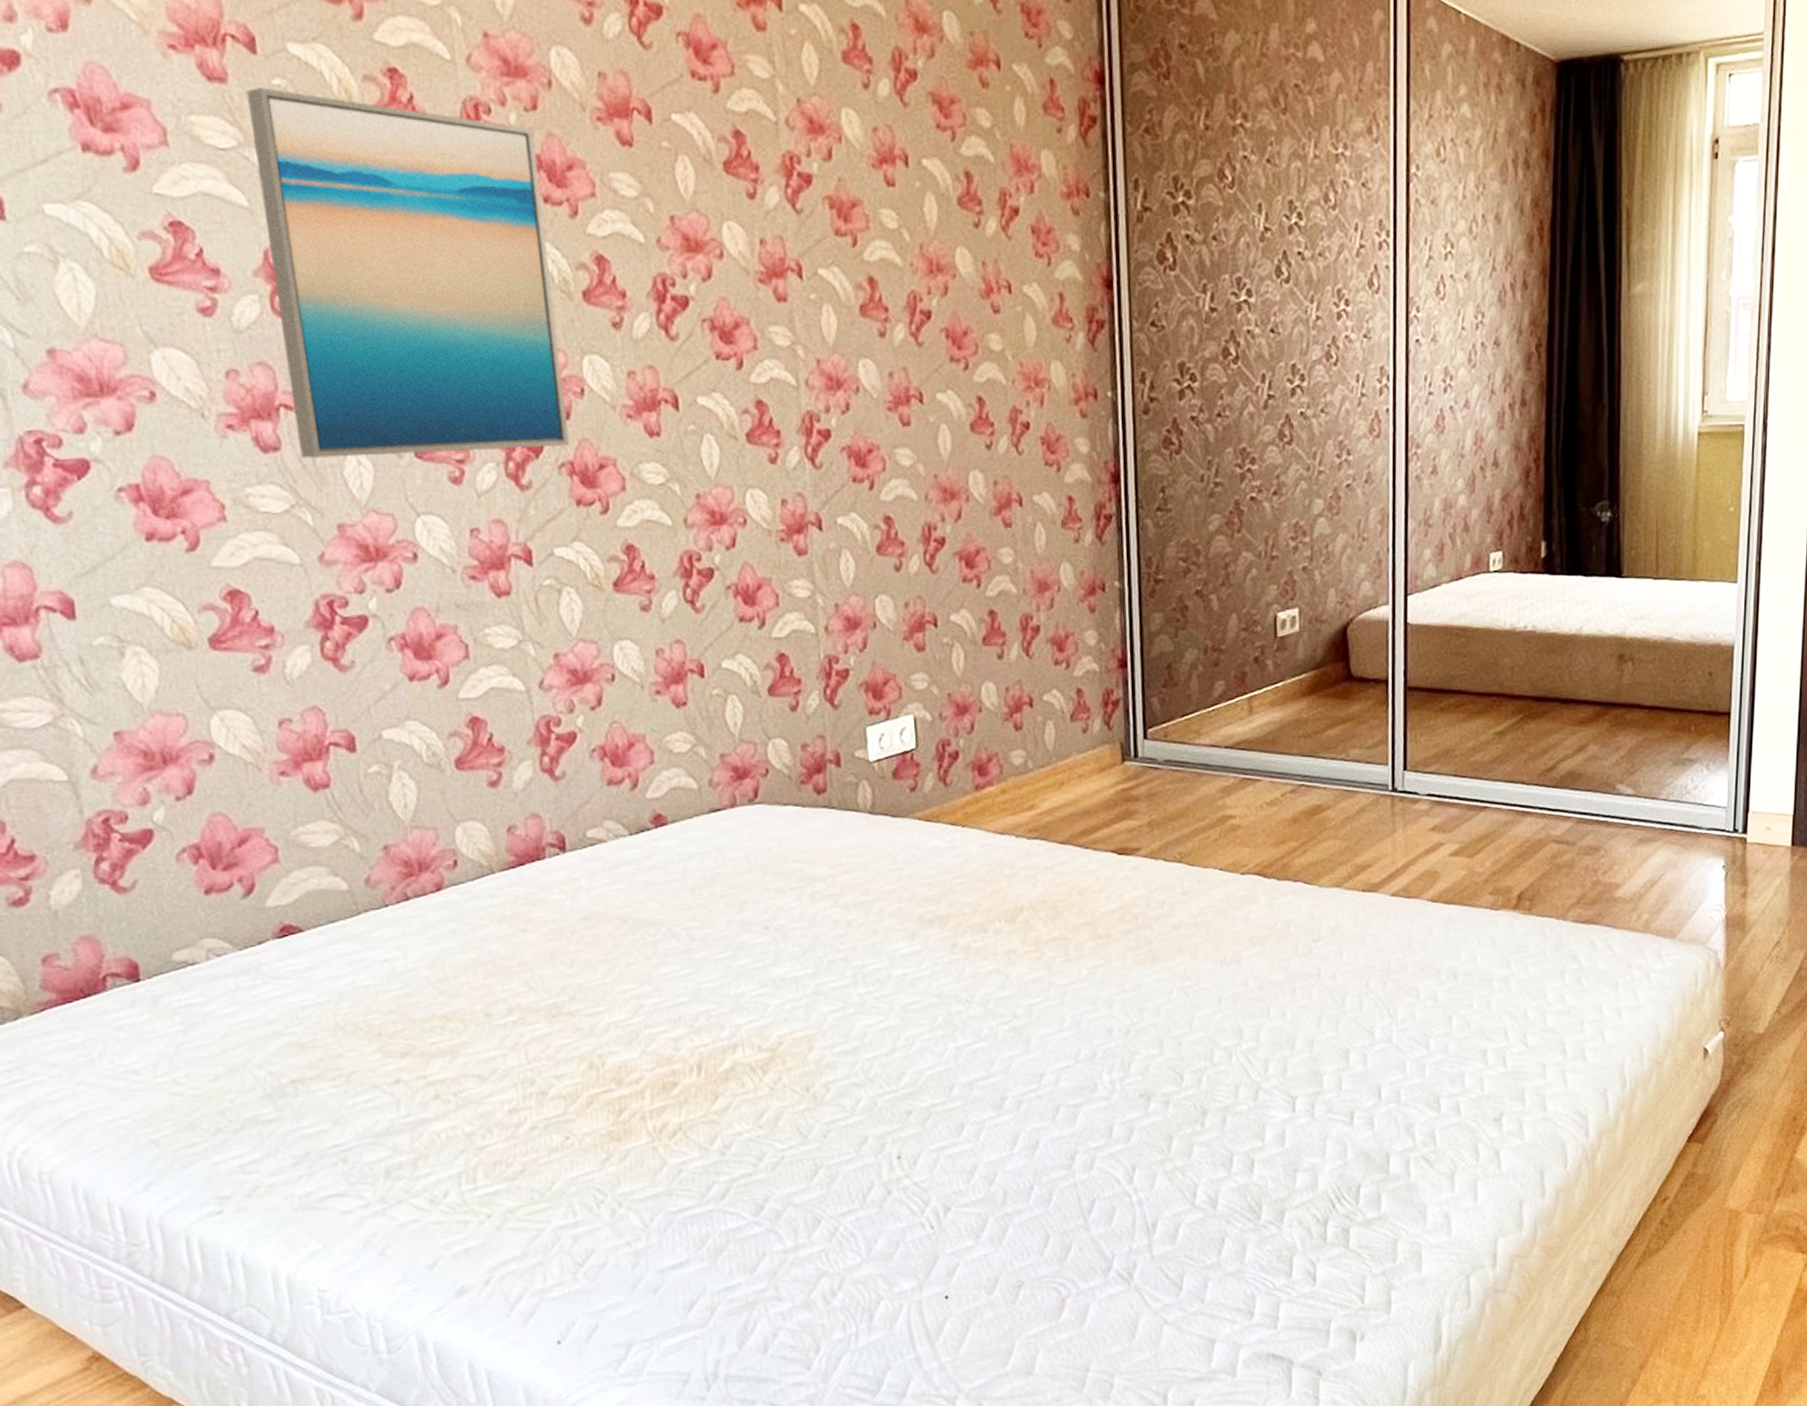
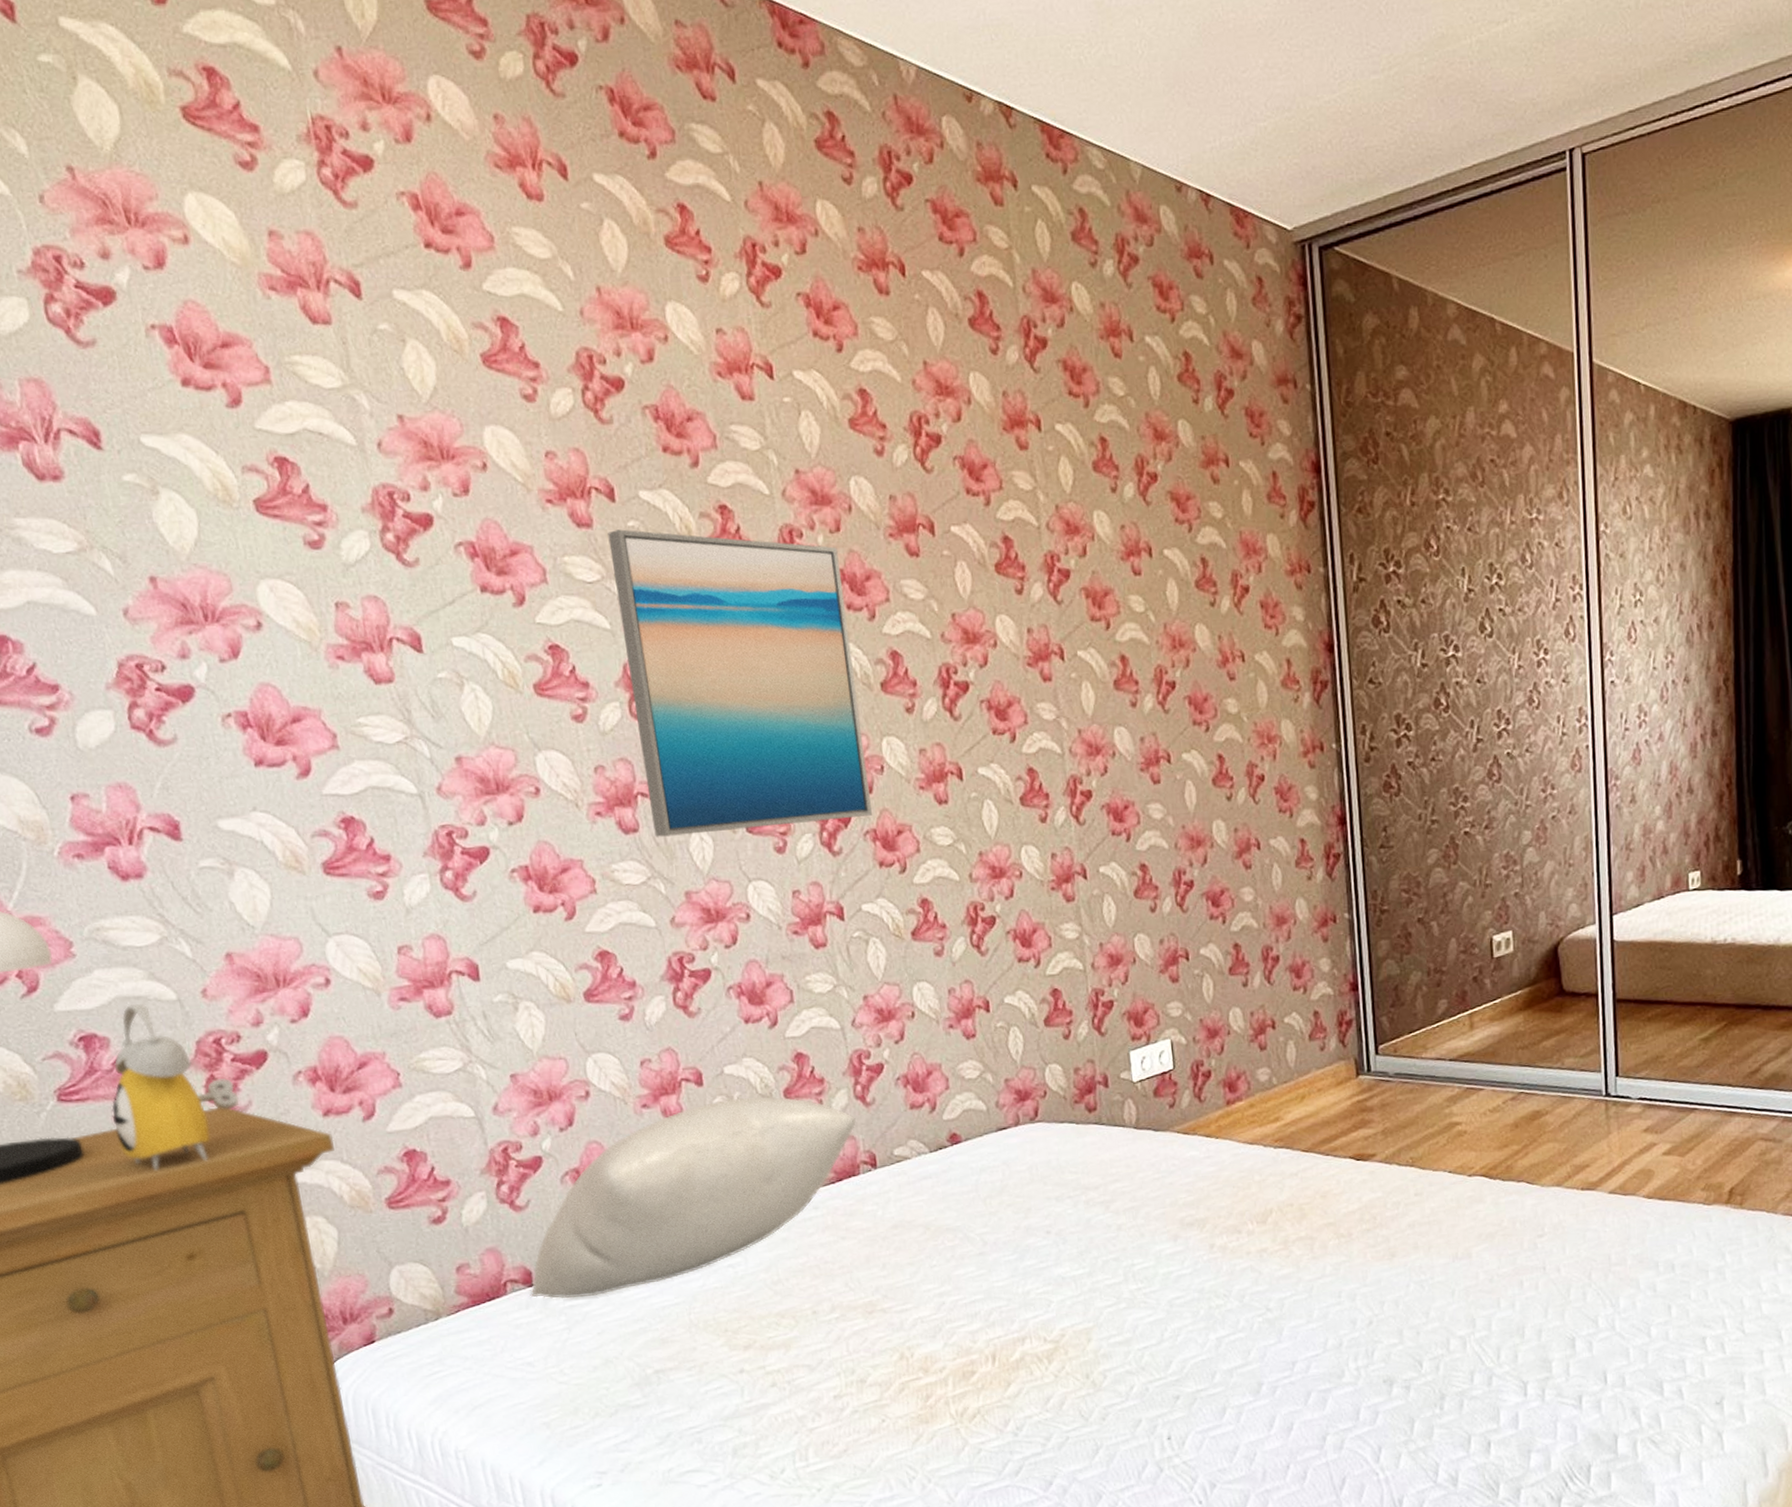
pillow: none [135,766,543,996] -> present [529,1096,857,1299]

